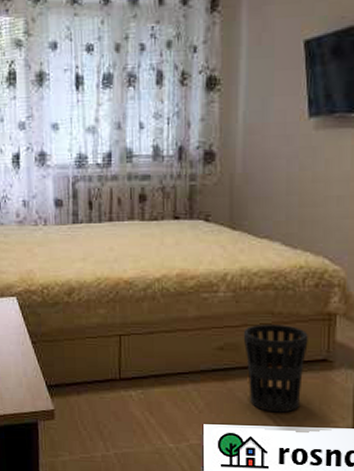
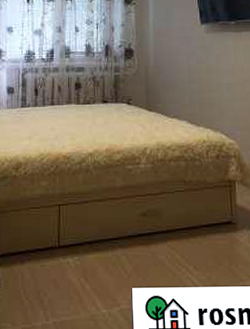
wastebasket: present [243,325,308,413] -> none [162,191,215,274]

